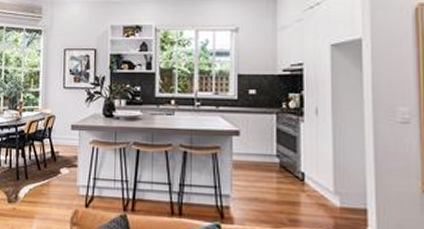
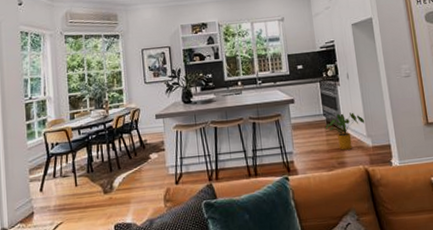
house plant: none [278,157,334,206] -> present [326,112,365,150]

